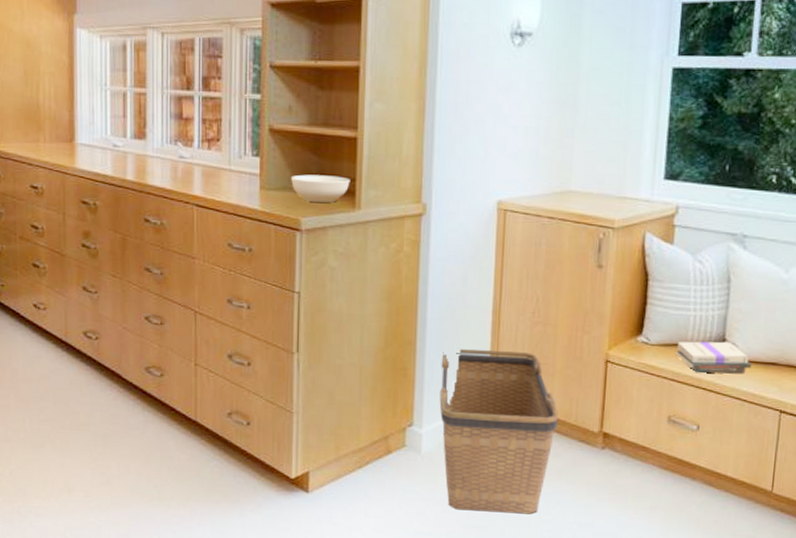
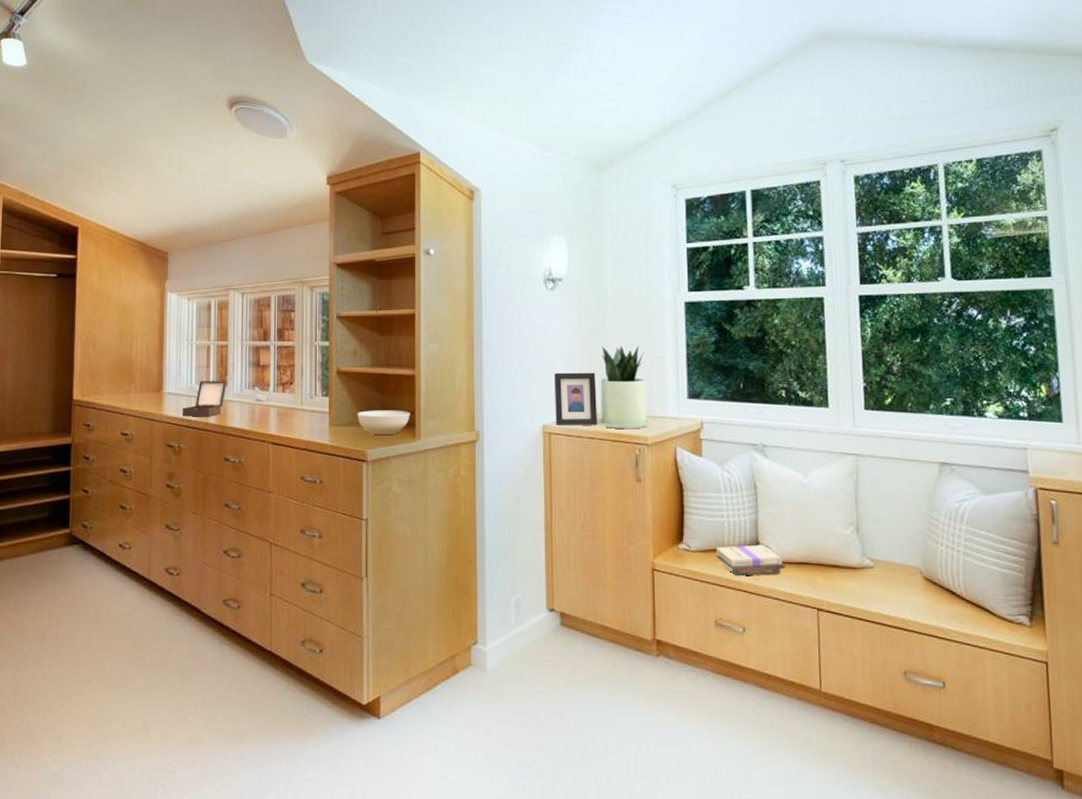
jewelry box: none [96,131,146,173] -> present [182,380,227,417]
bicycle basket: present [439,349,558,515] -> none [500,564,613,728]
picture frame: none [512,142,562,205] -> present [554,372,597,427]
planter: none [558,115,621,211] -> present [596,346,652,430]

